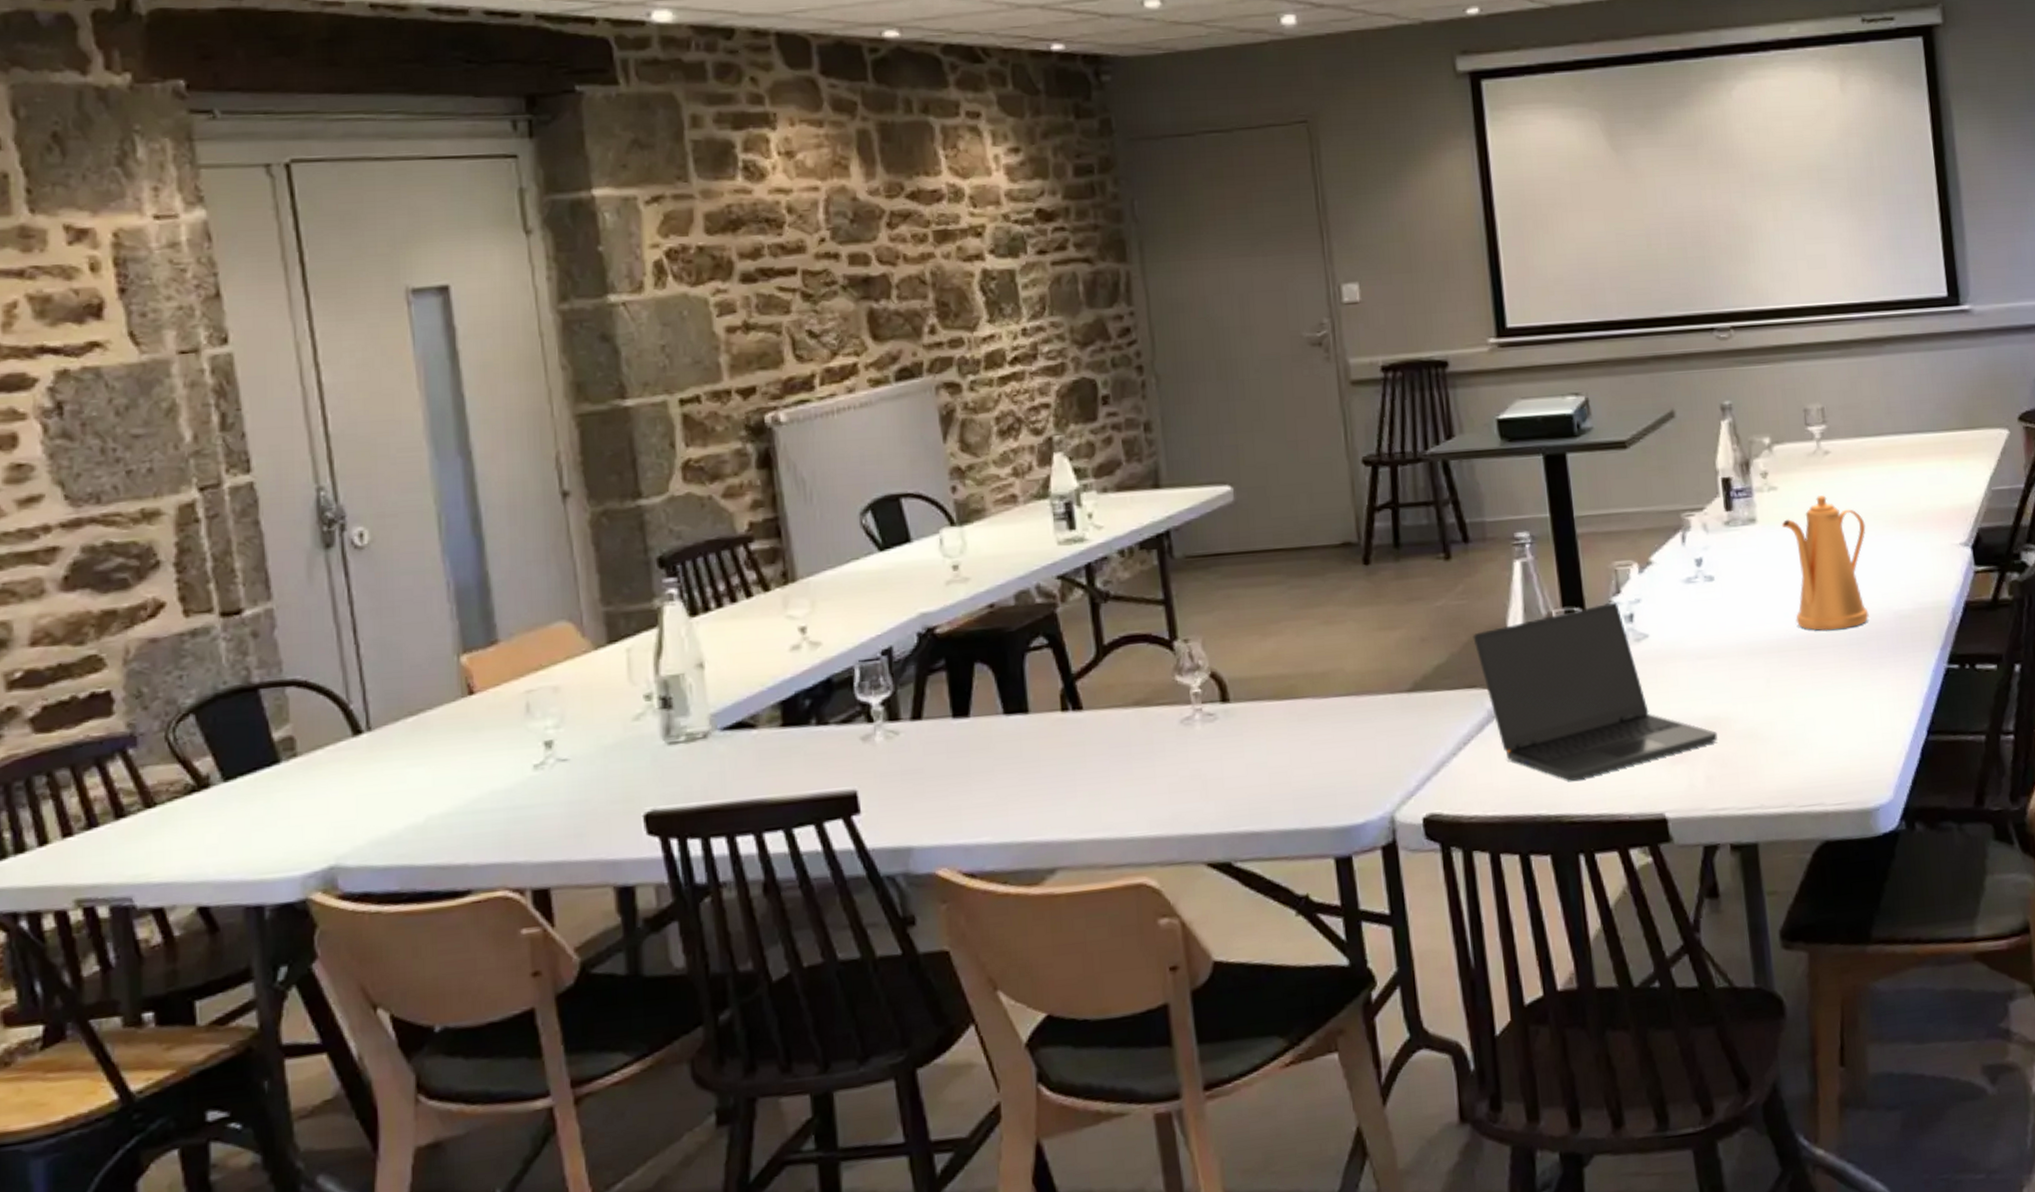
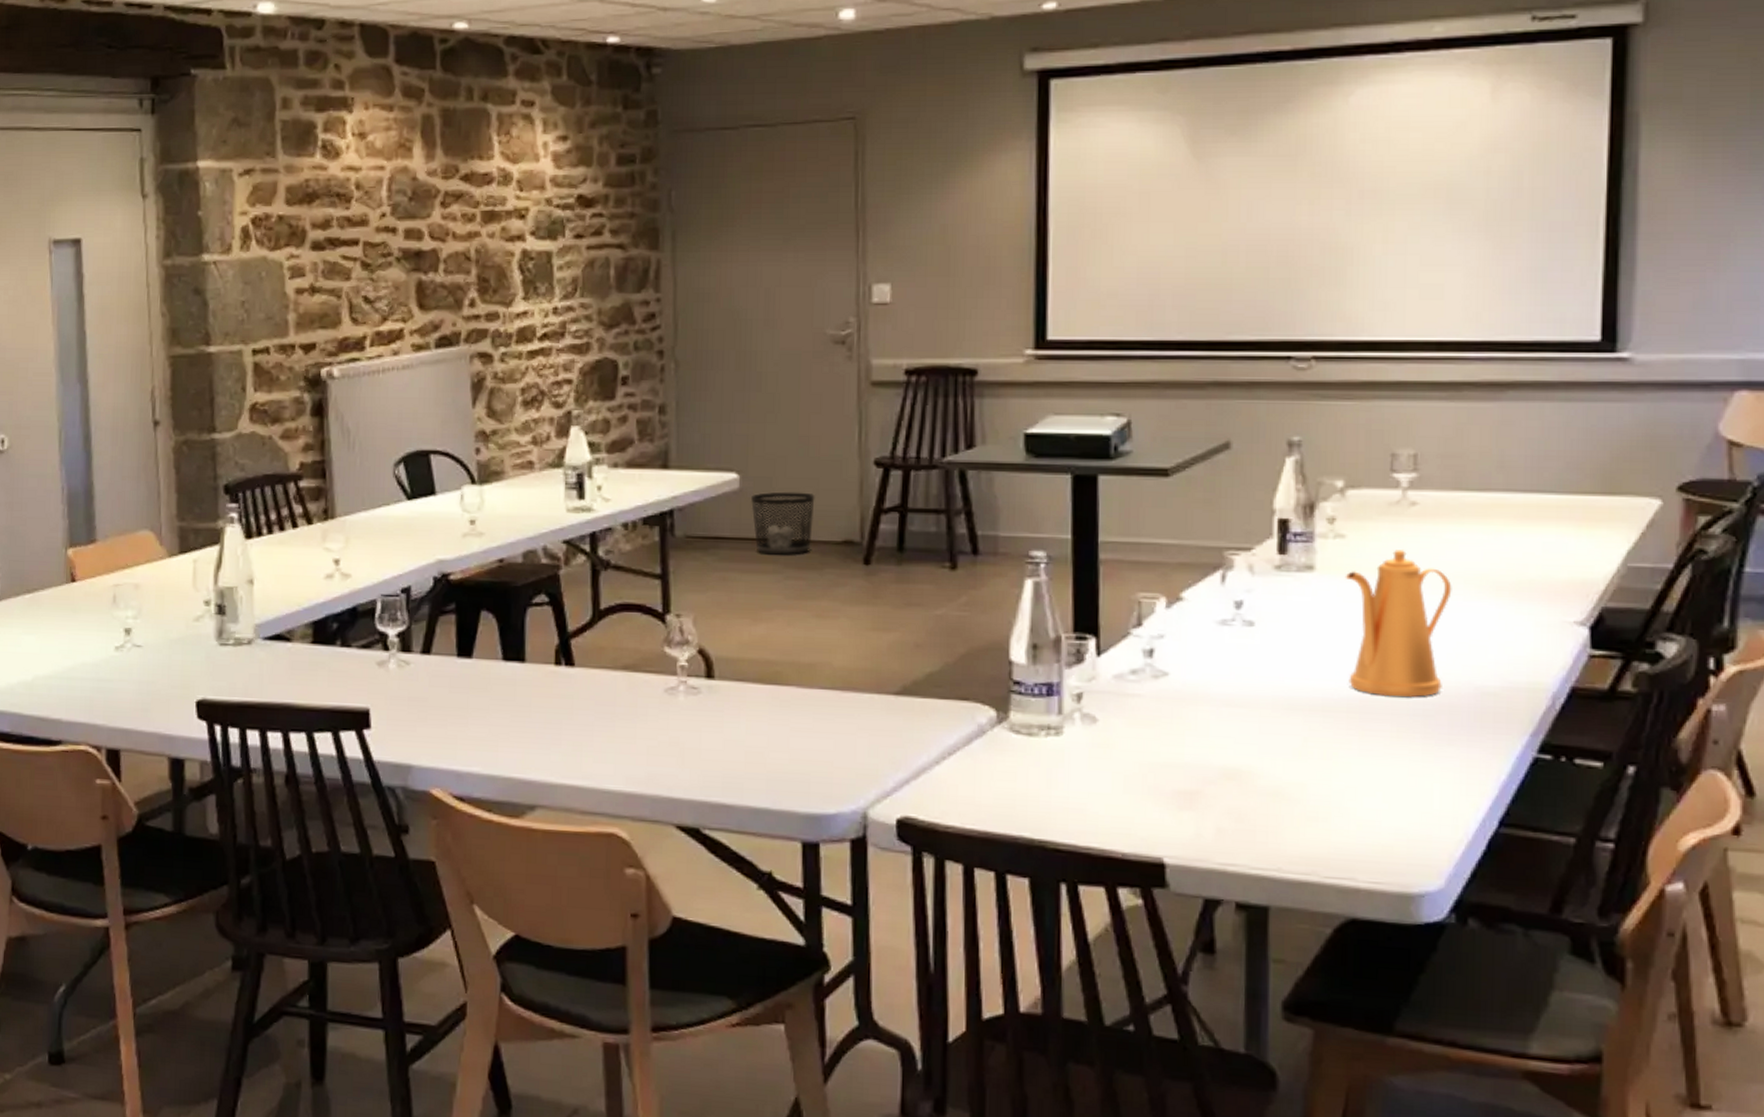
waste bin: none [1247,498,1311,566] -> present [751,491,815,555]
laptop: present [1473,602,1718,781] -> none [971,634,1236,809]

